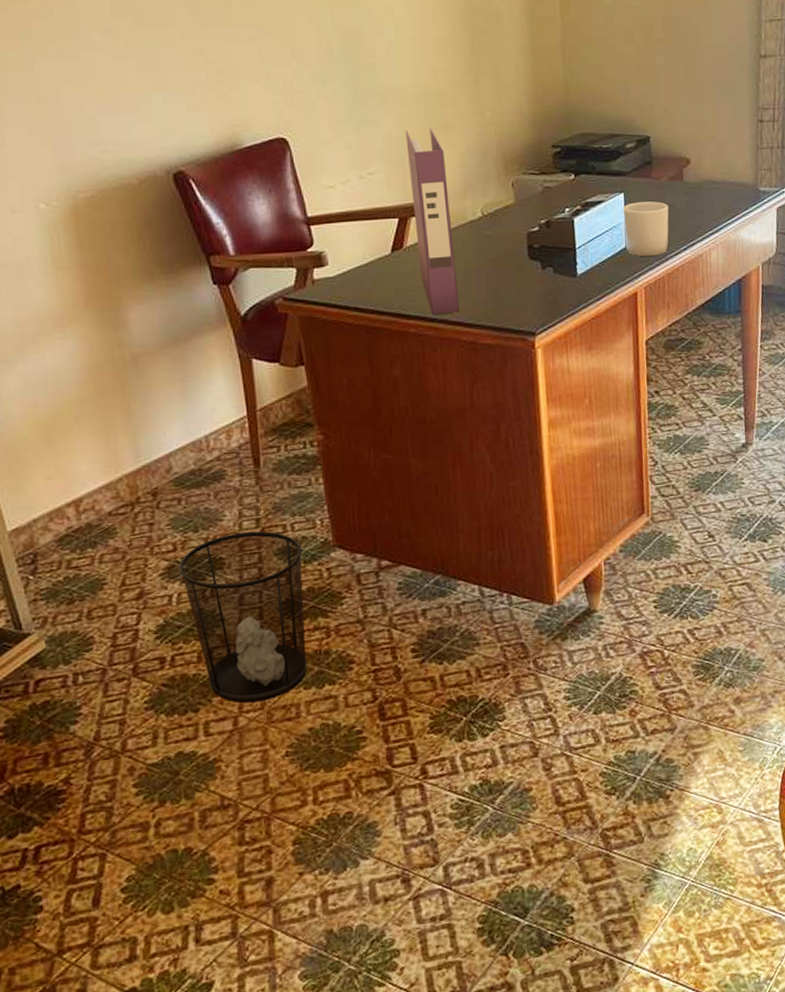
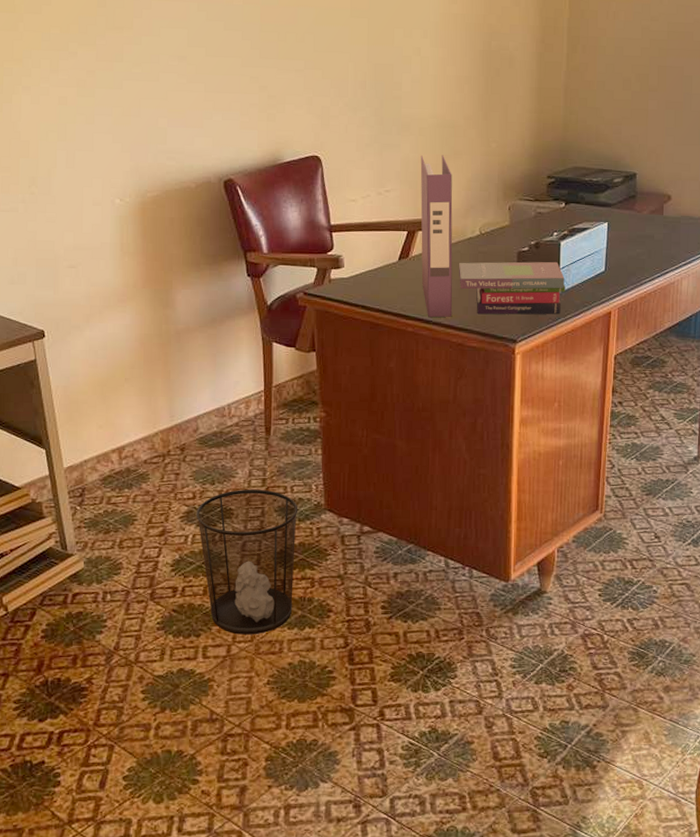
books: none [462,241,585,307] -> present [459,261,566,315]
mug: present [622,201,669,257] -> none [604,231,648,281]

